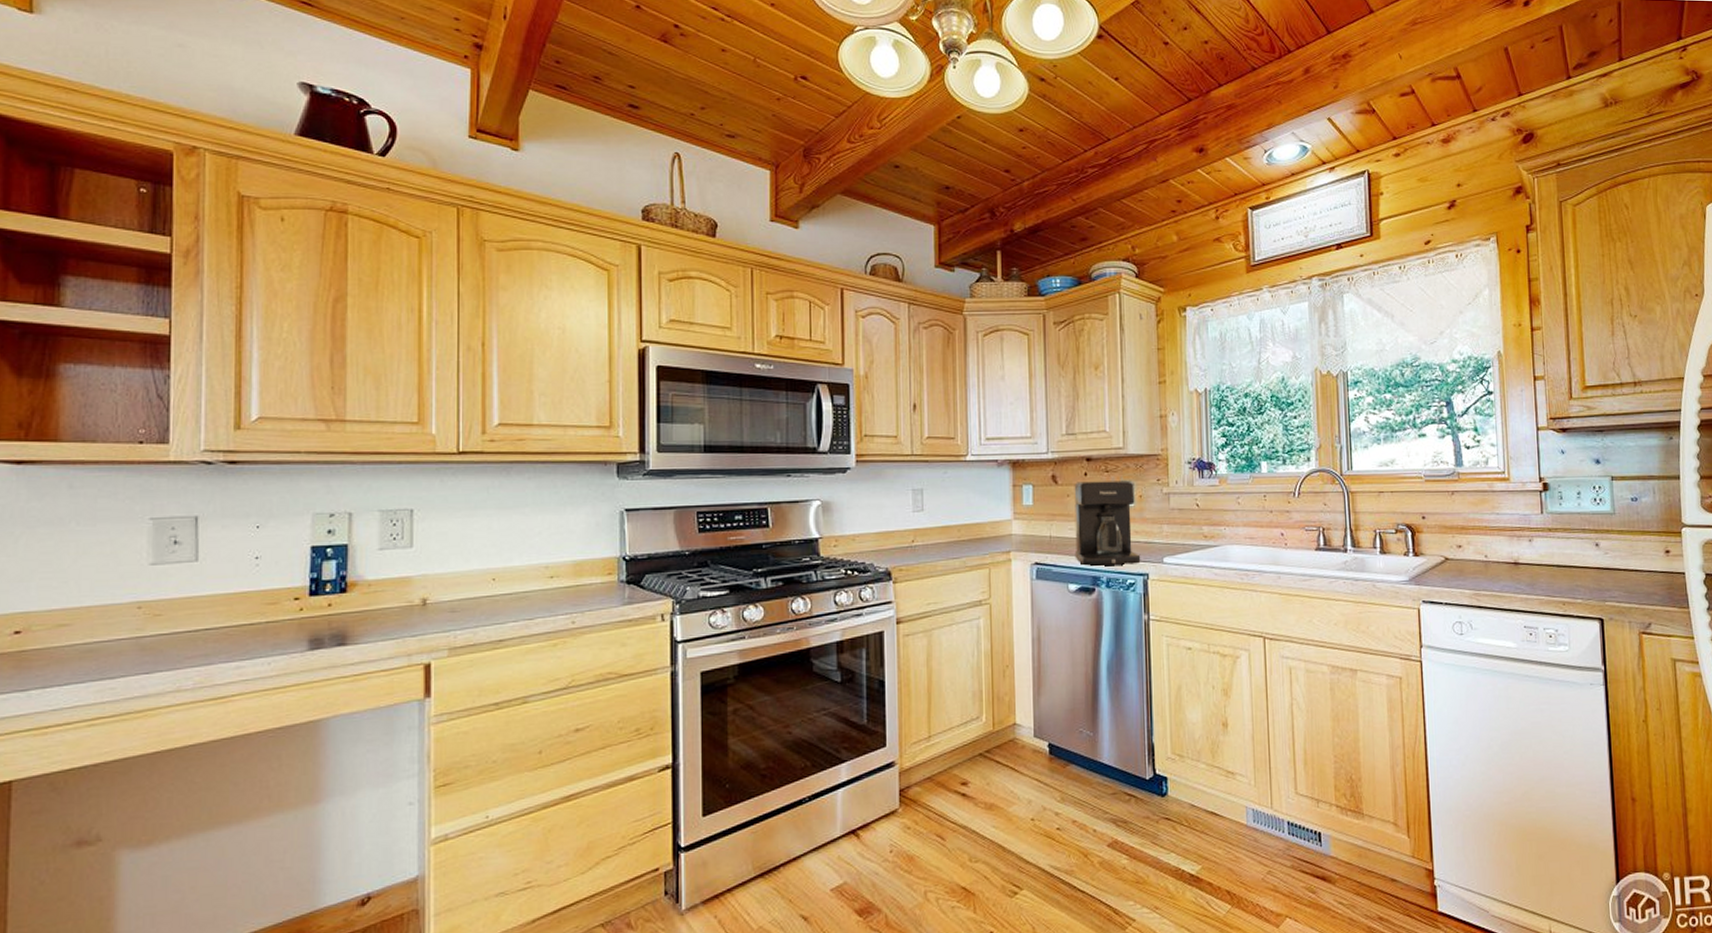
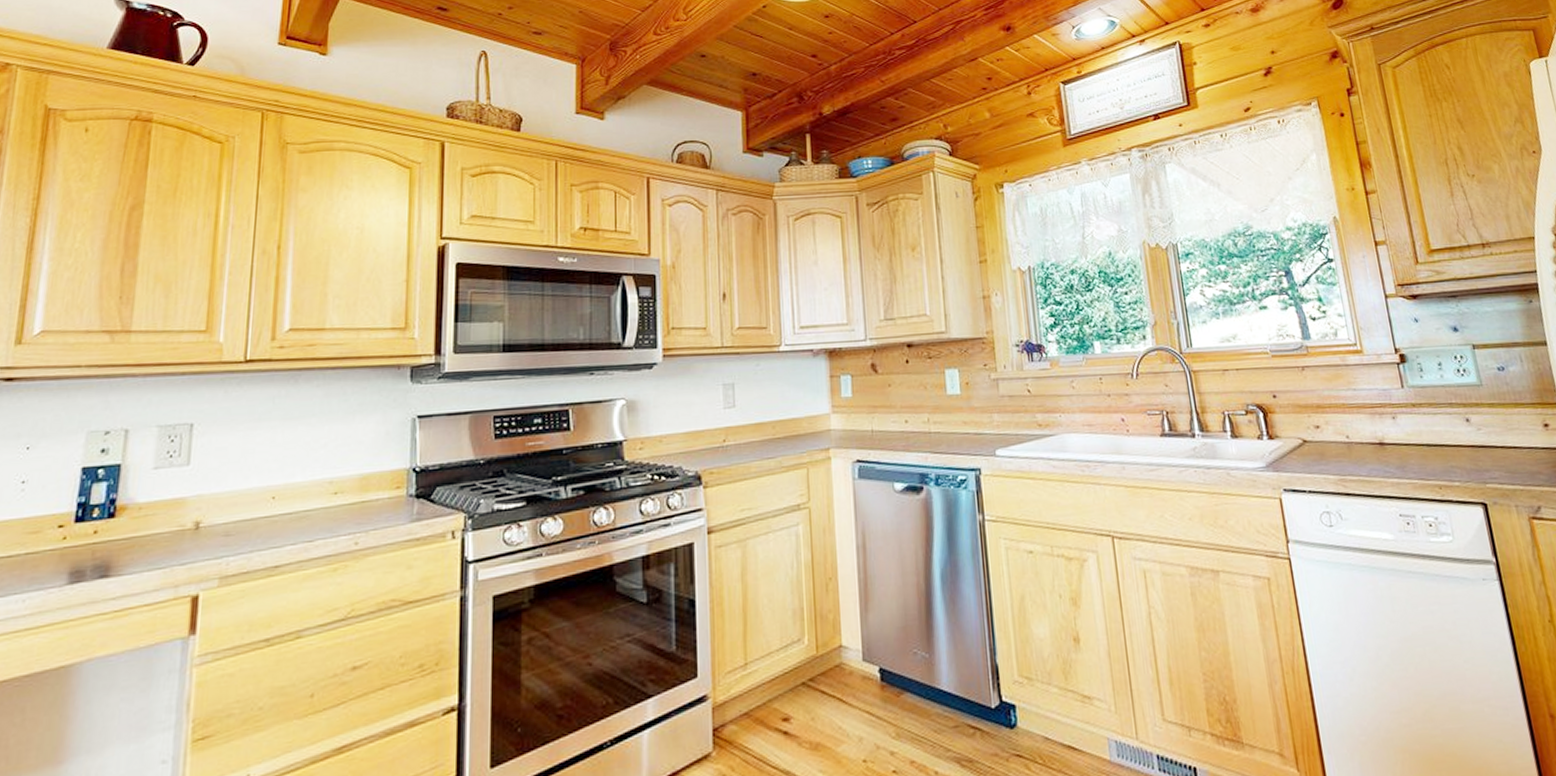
coffee maker: present [1074,480,1141,566] -> none [895,367,972,462]

